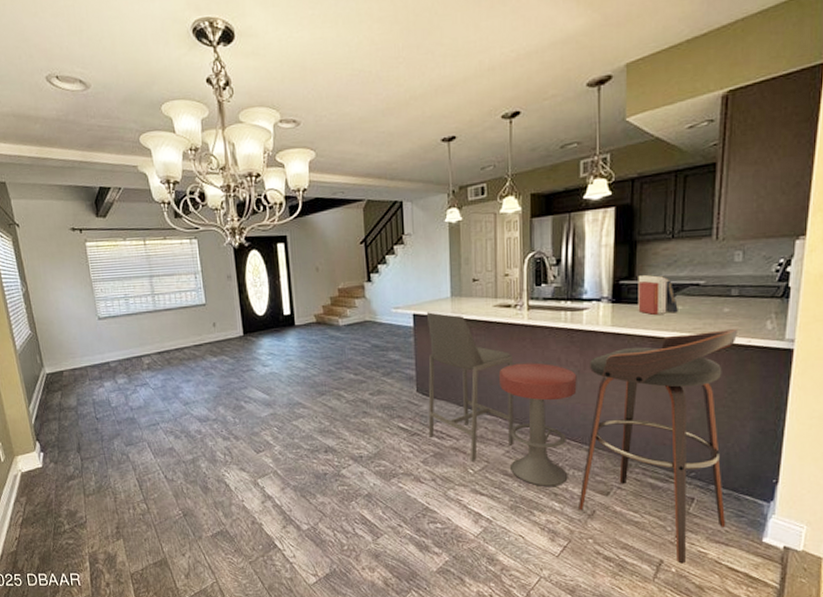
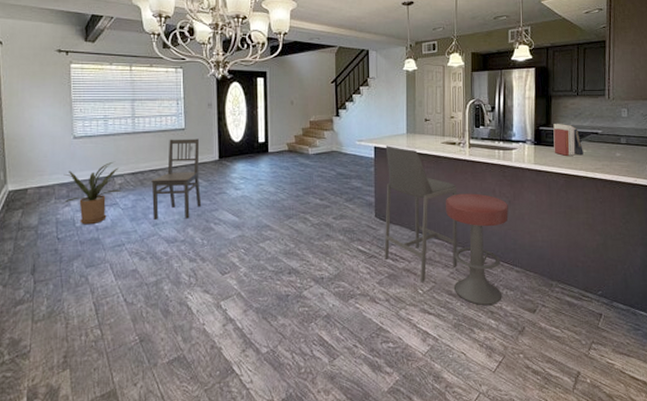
house plant: none [94,341,151,405] -> present [63,161,122,225]
dining chair: none [178,314,230,399] -> present [151,139,202,220]
bar stool: present [579,329,737,564] -> none [511,170,627,375]

